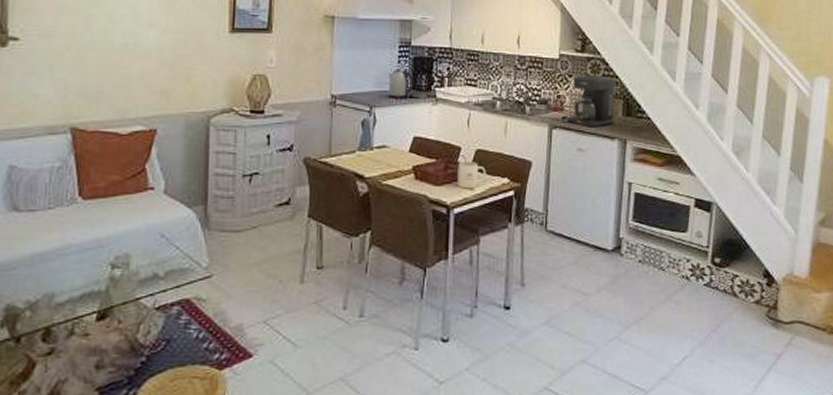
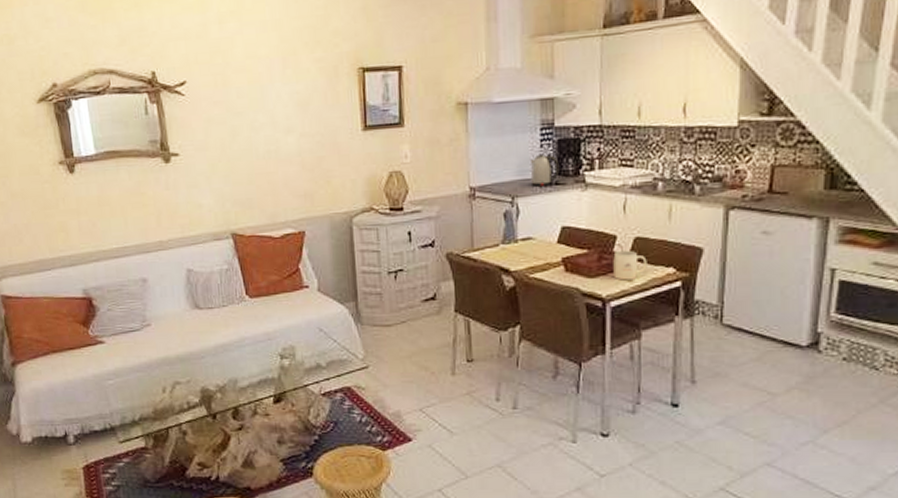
coffee maker: present [568,75,615,127] -> none [749,142,815,206]

